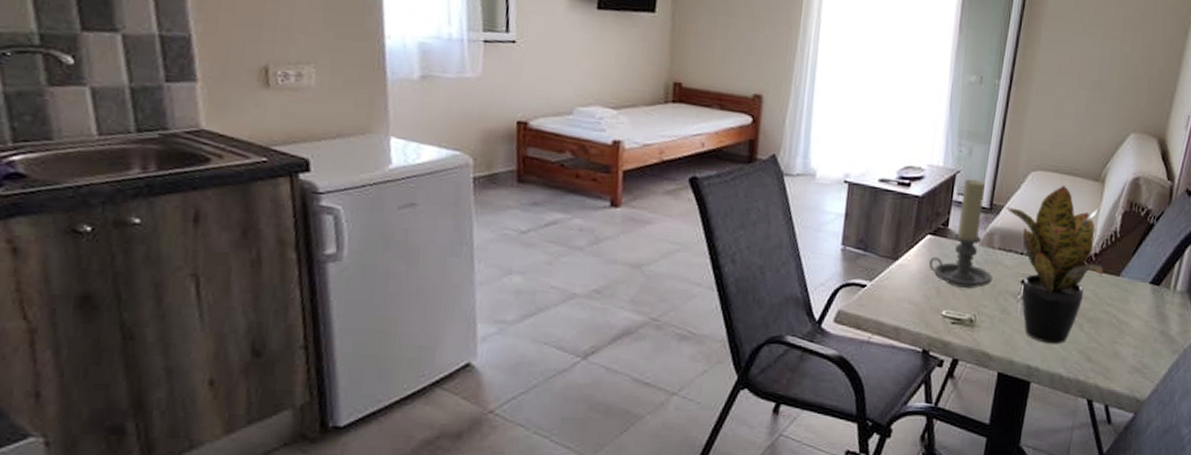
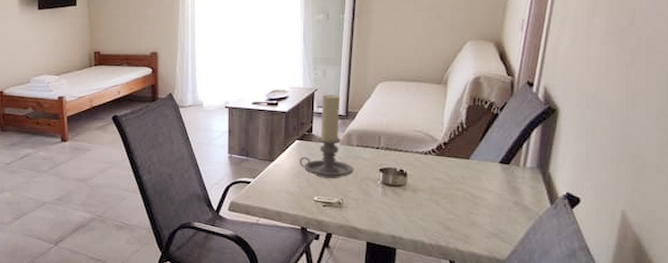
potted plant: present [1005,185,1103,344] -> none [359,91,453,218]

